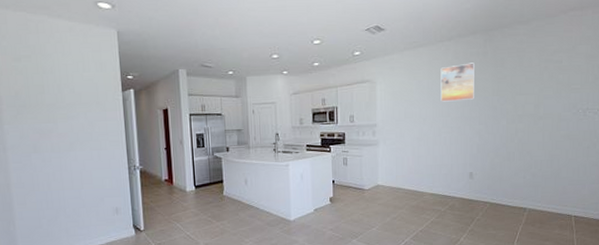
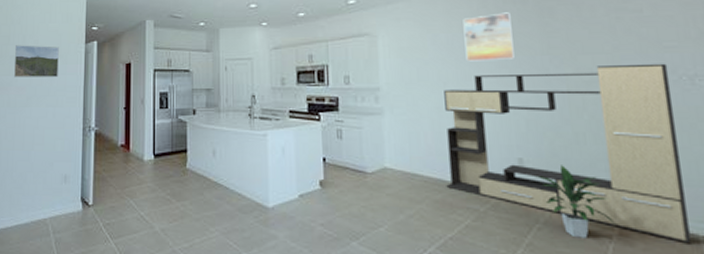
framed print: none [50,93,99,125] -> present [14,45,59,78]
media console: none [420,101,572,222] -> present [444,63,691,244]
indoor plant: none [479,175,525,224] -> present [535,165,615,238]

